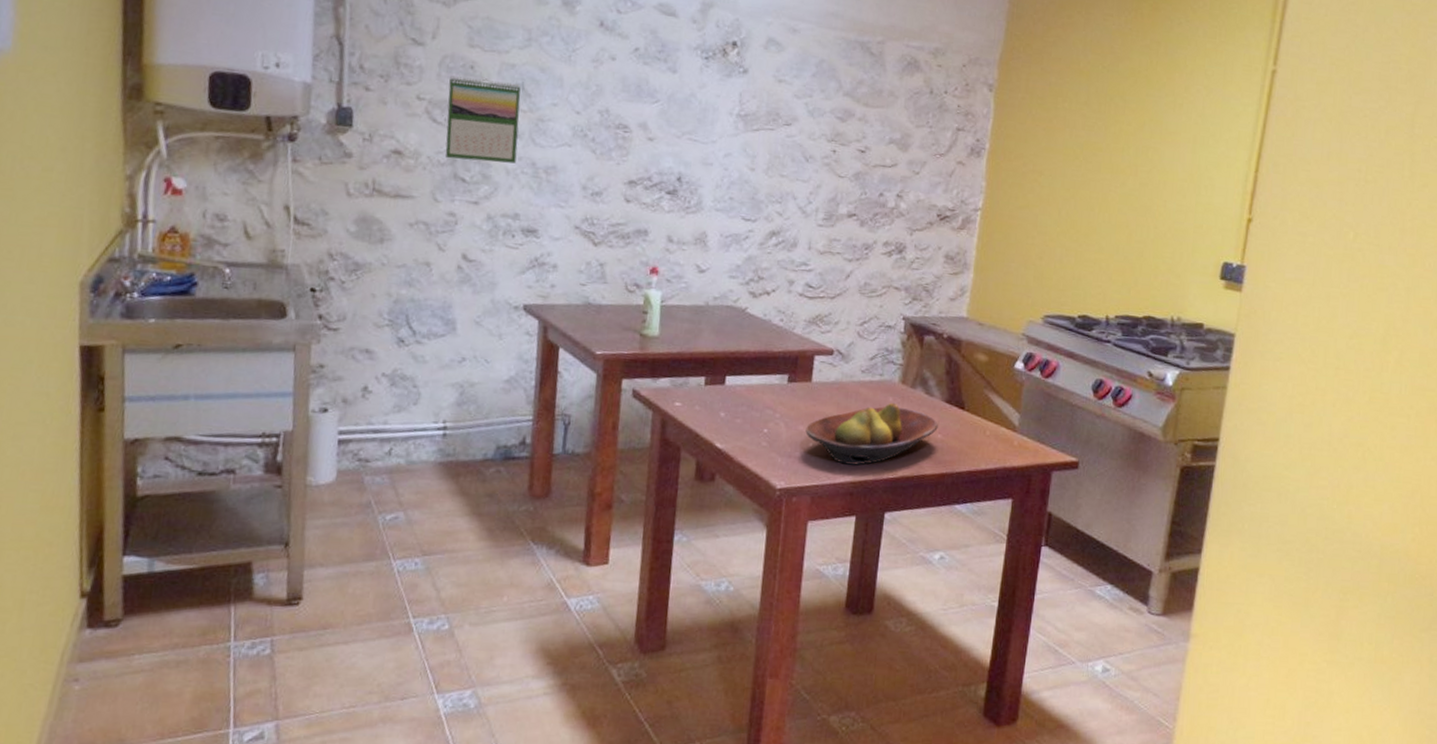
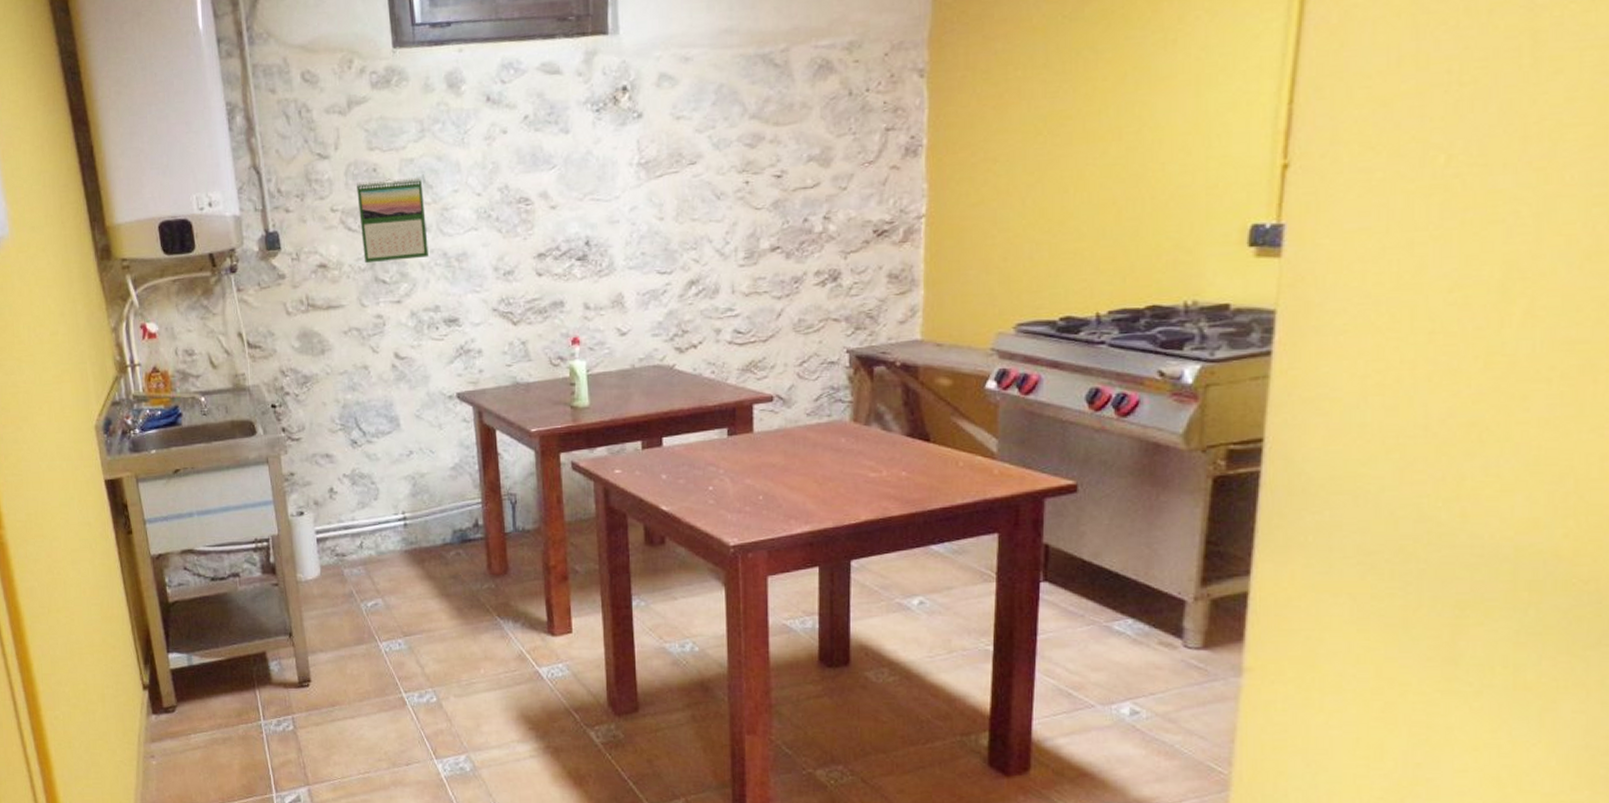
fruit bowl: present [805,402,938,466] -> none [753,443,901,514]

